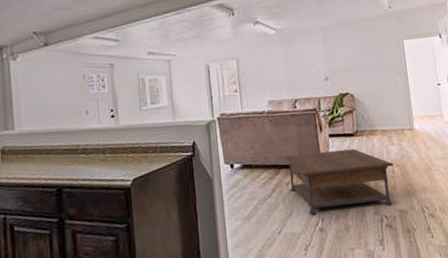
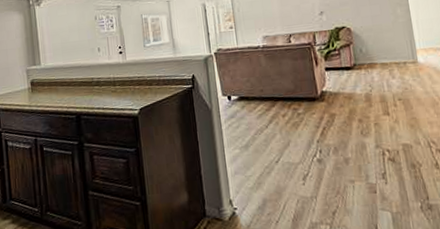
coffee table: present [283,149,394,215] -> none [279,82,396,146]

